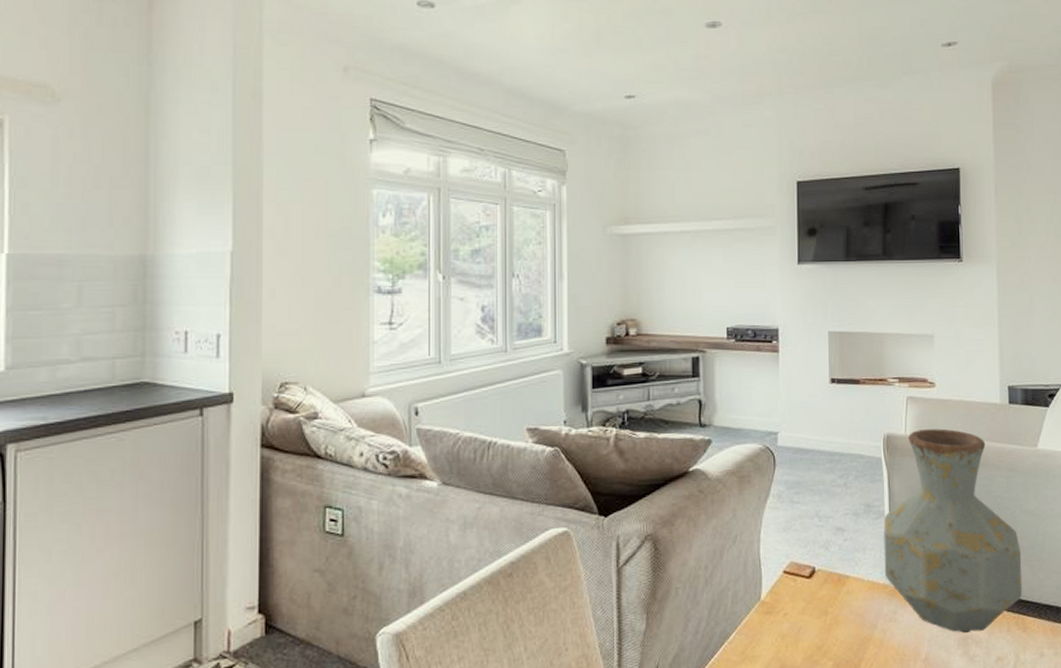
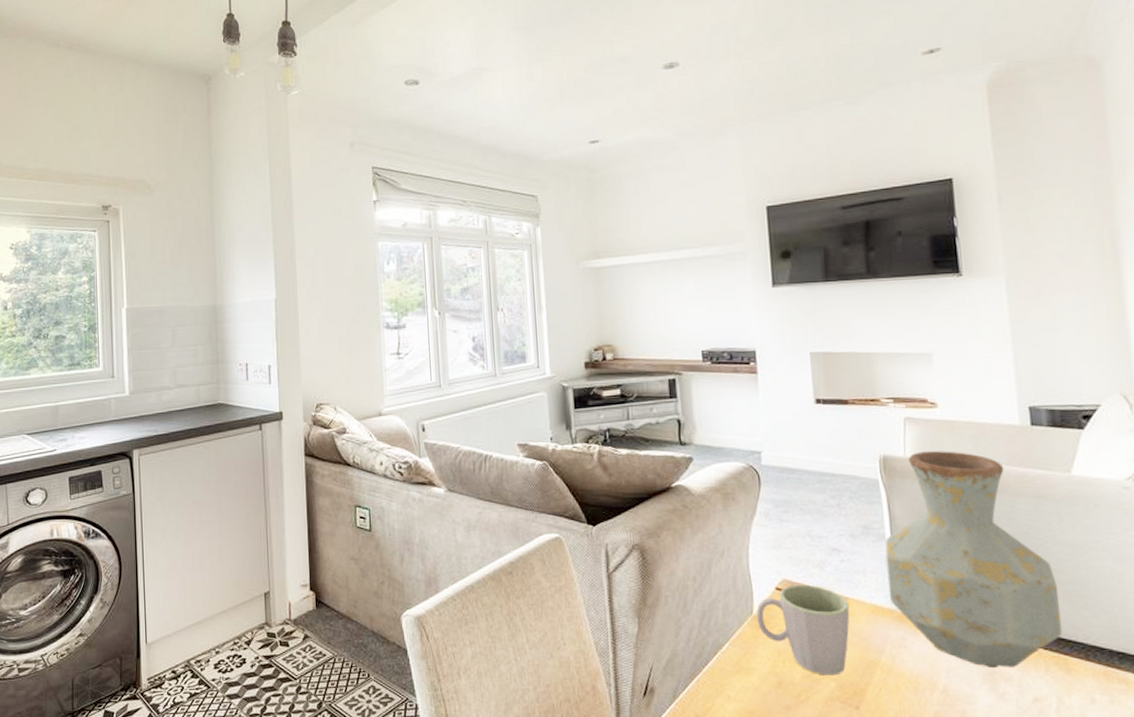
mug: none [764,565,849,656] -> present [756,584,850,676]

